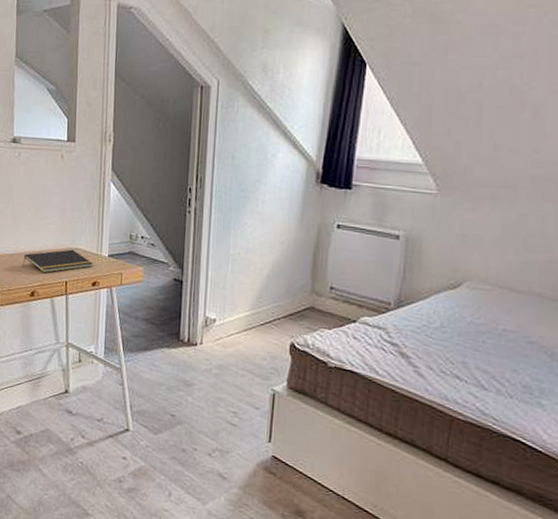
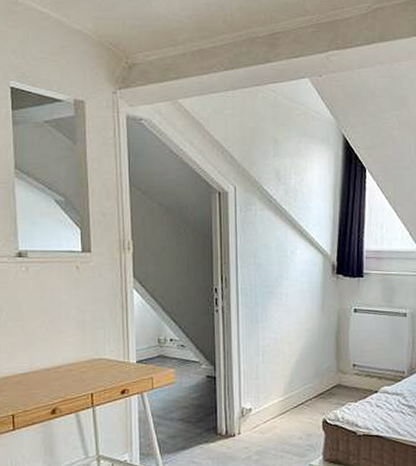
notepad: present [23,249,93,274] -> none [40,360,120,389]

